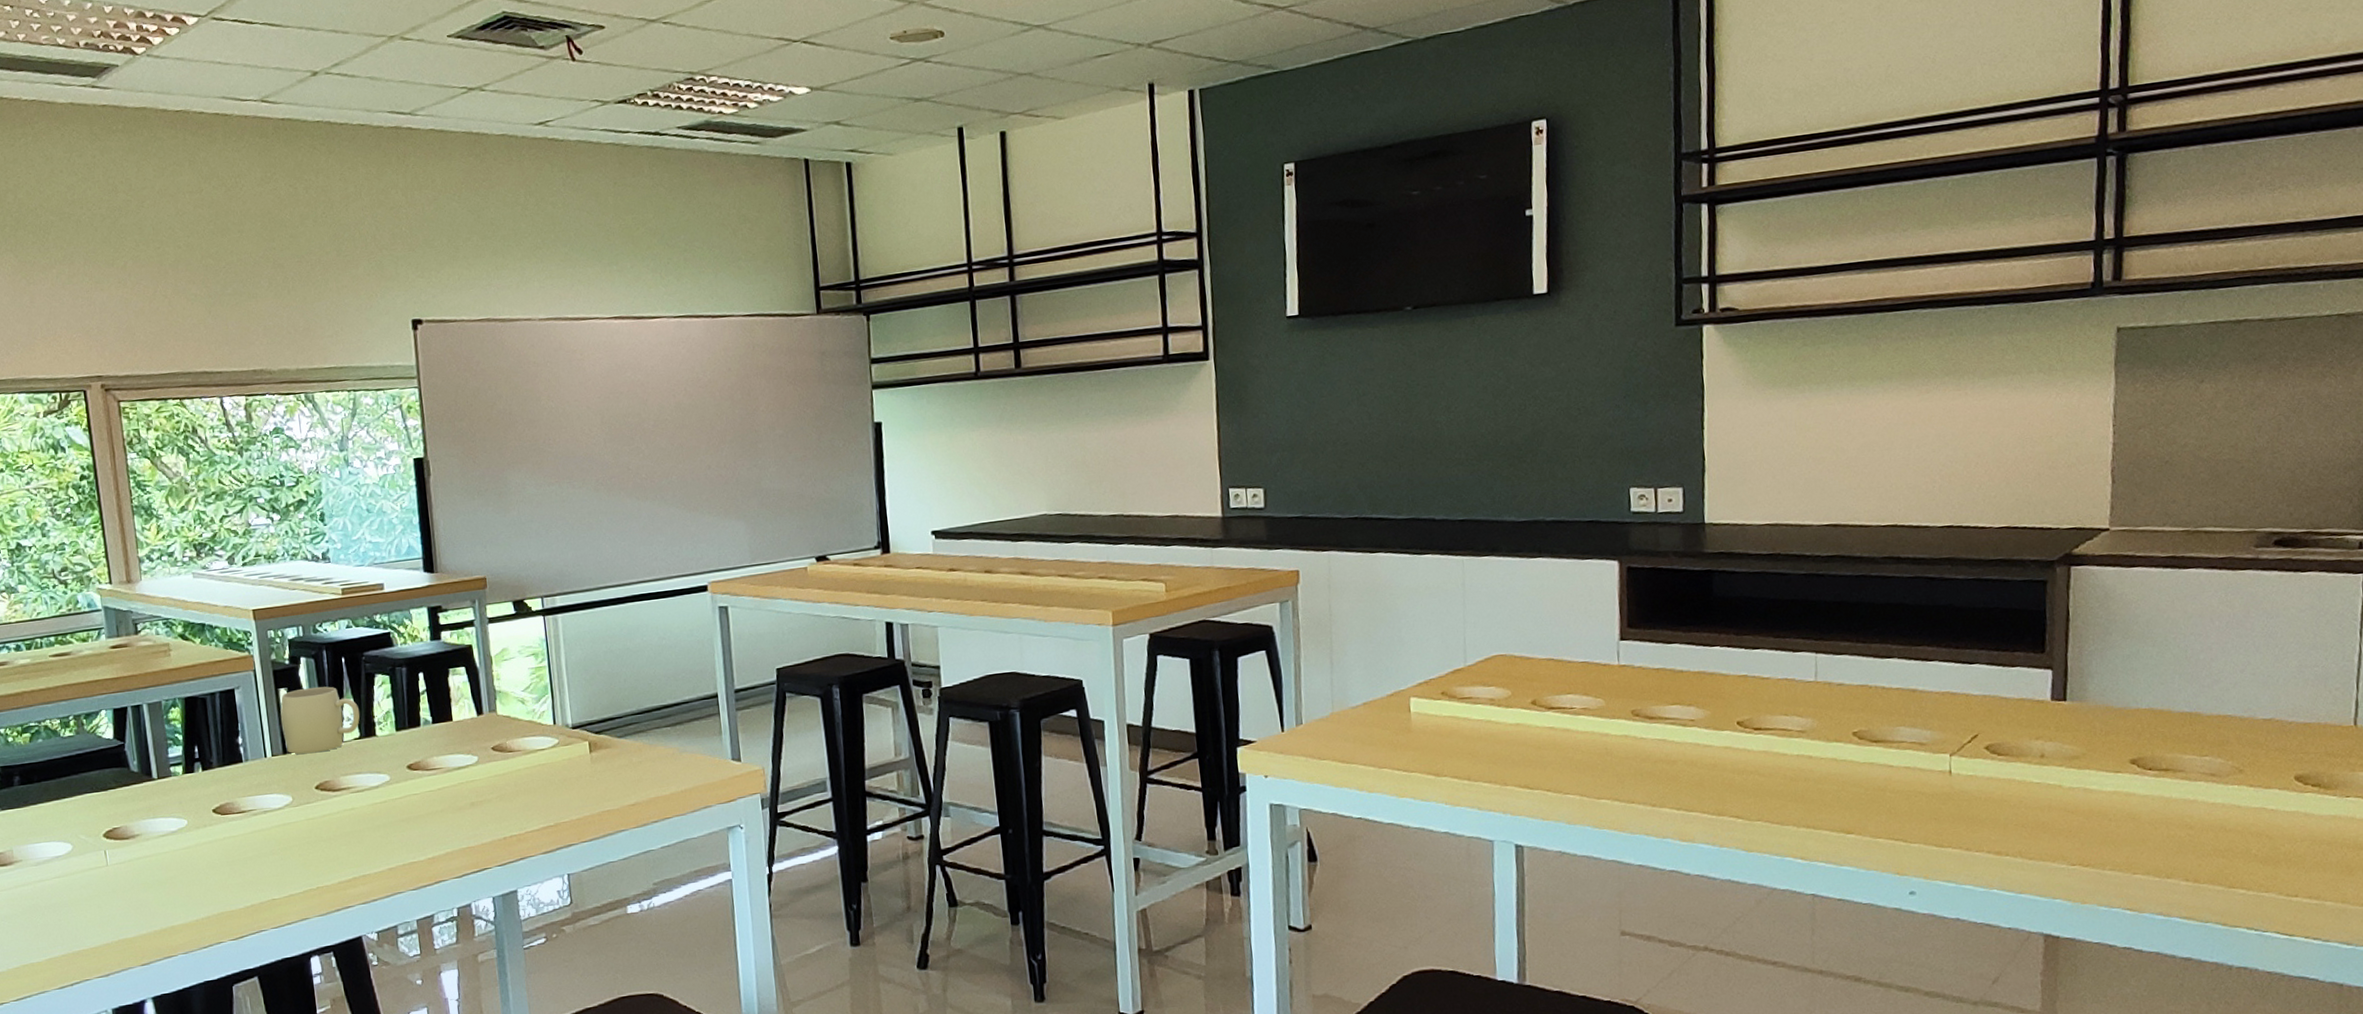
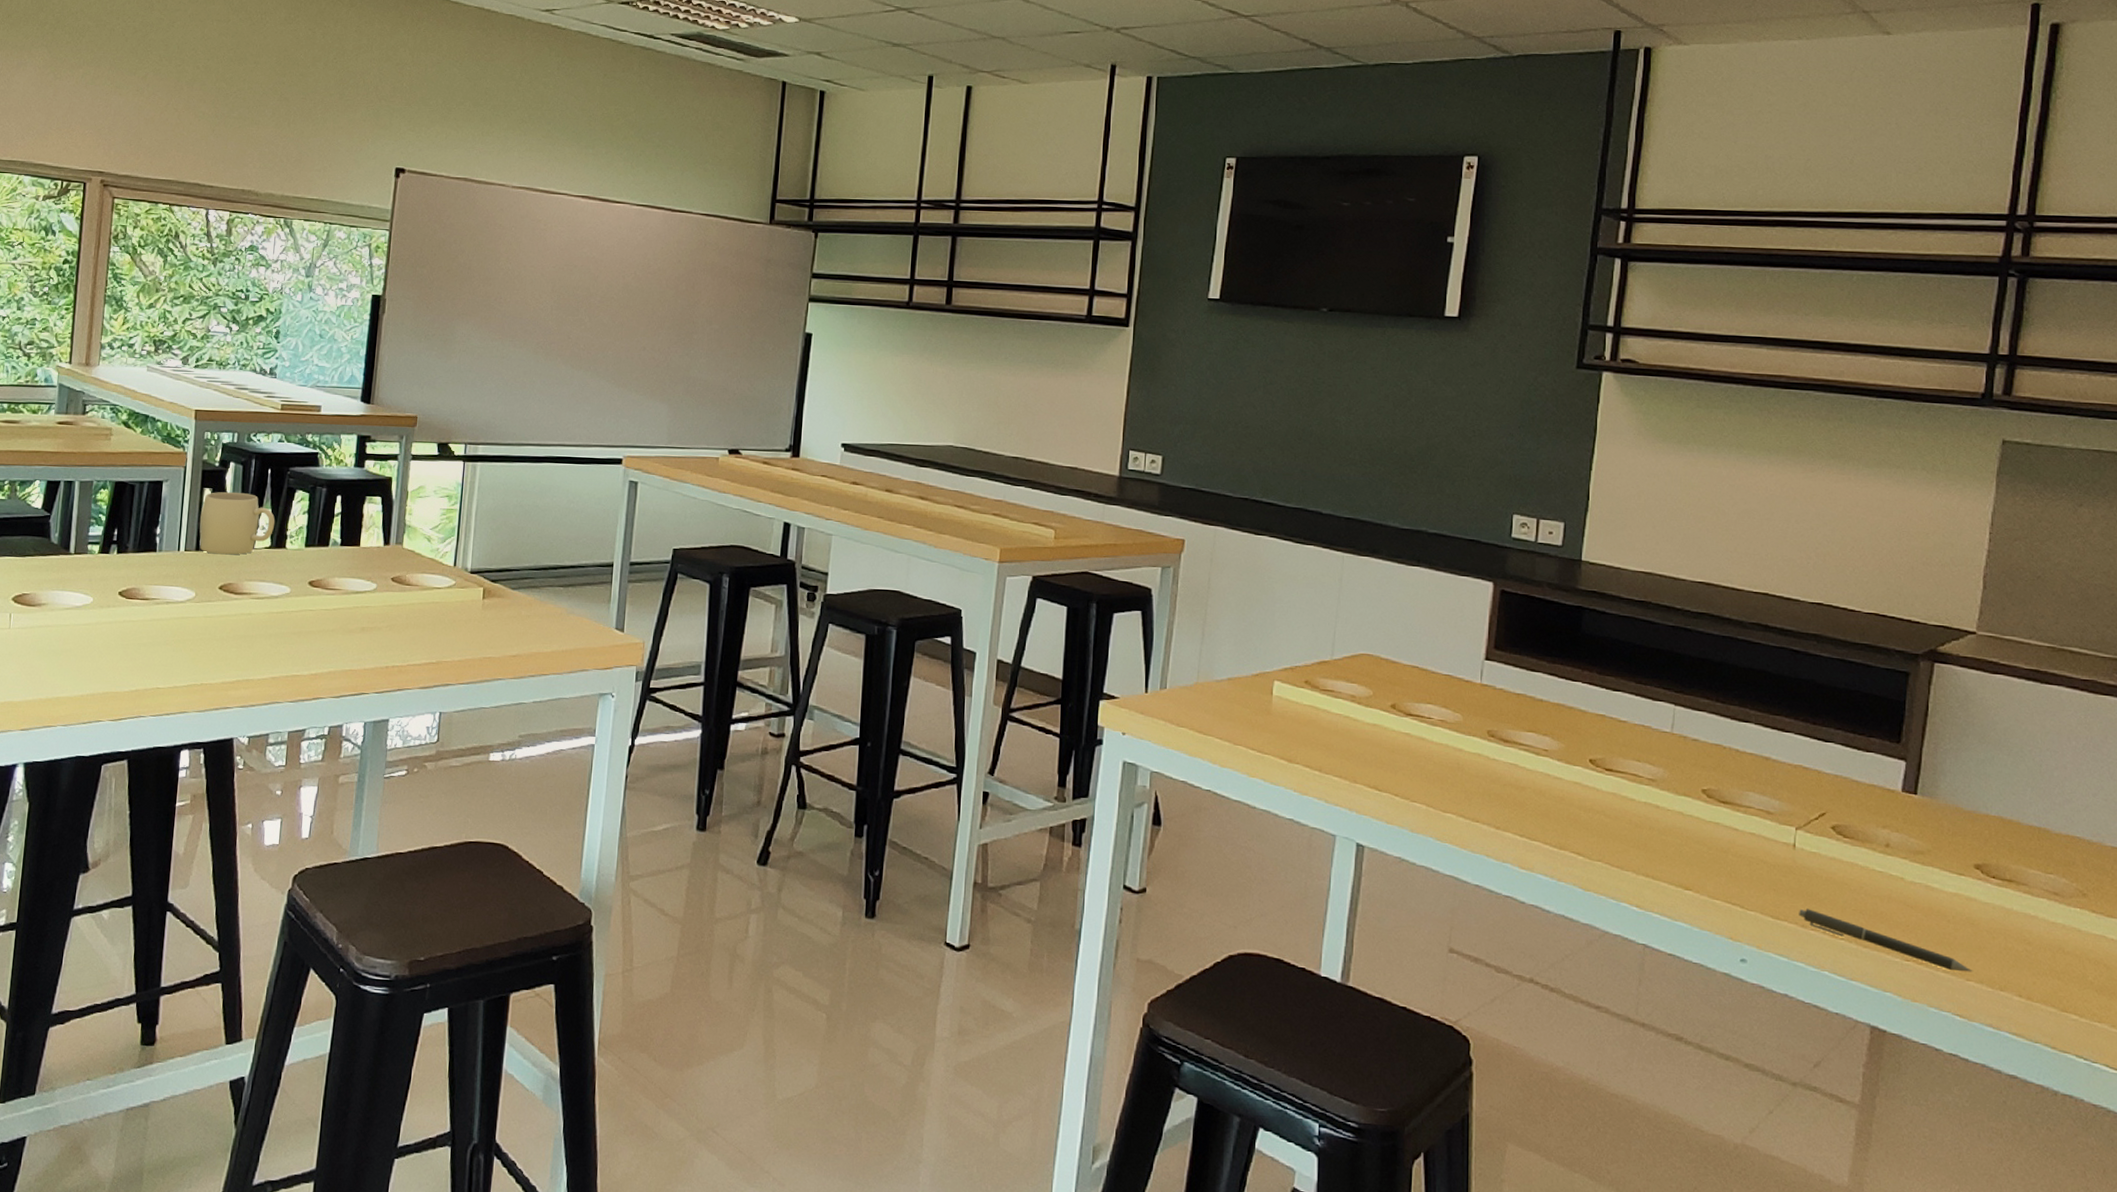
pen: none [1962,831,2138,868] -> present [1799,909,1972,972]

